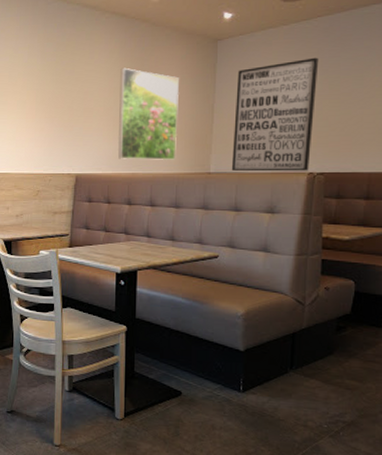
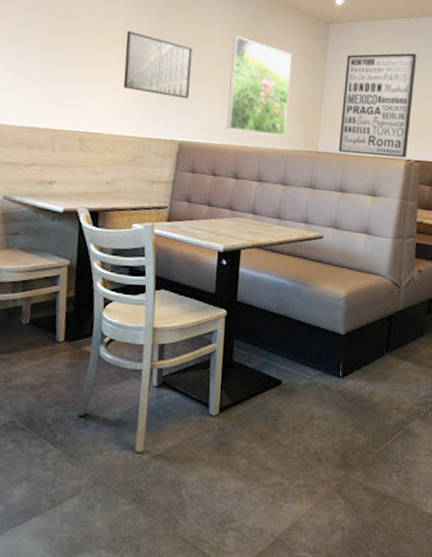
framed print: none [24,78,83,134] -> present [123,30,192,99]

